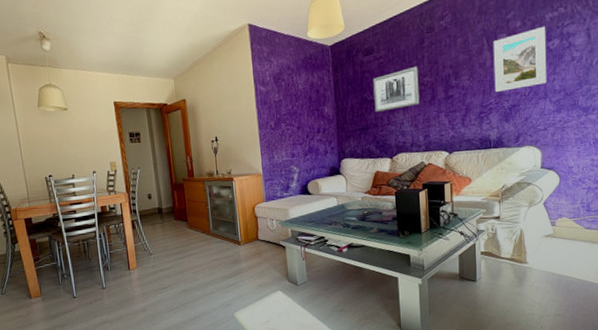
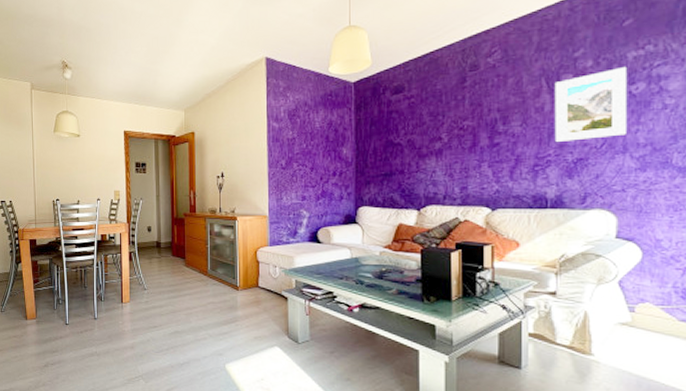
wall art: present [373,66,420,113] -> none [401,108,457,158]

